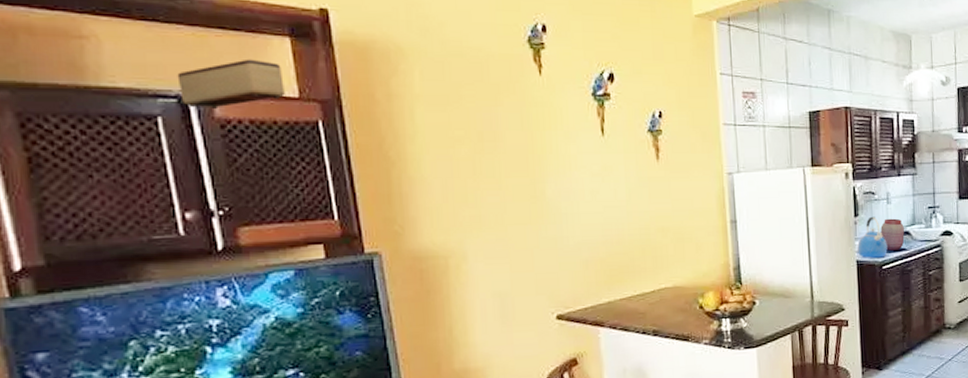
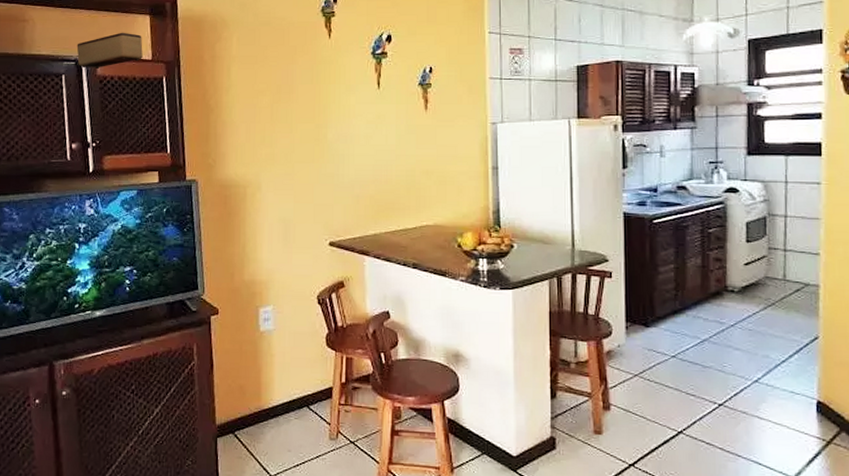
kettle: present [857,216,888,258] -> none [625,169,659,211]
jar: present [880,218,905,251] -> none [652,172,680,205]

